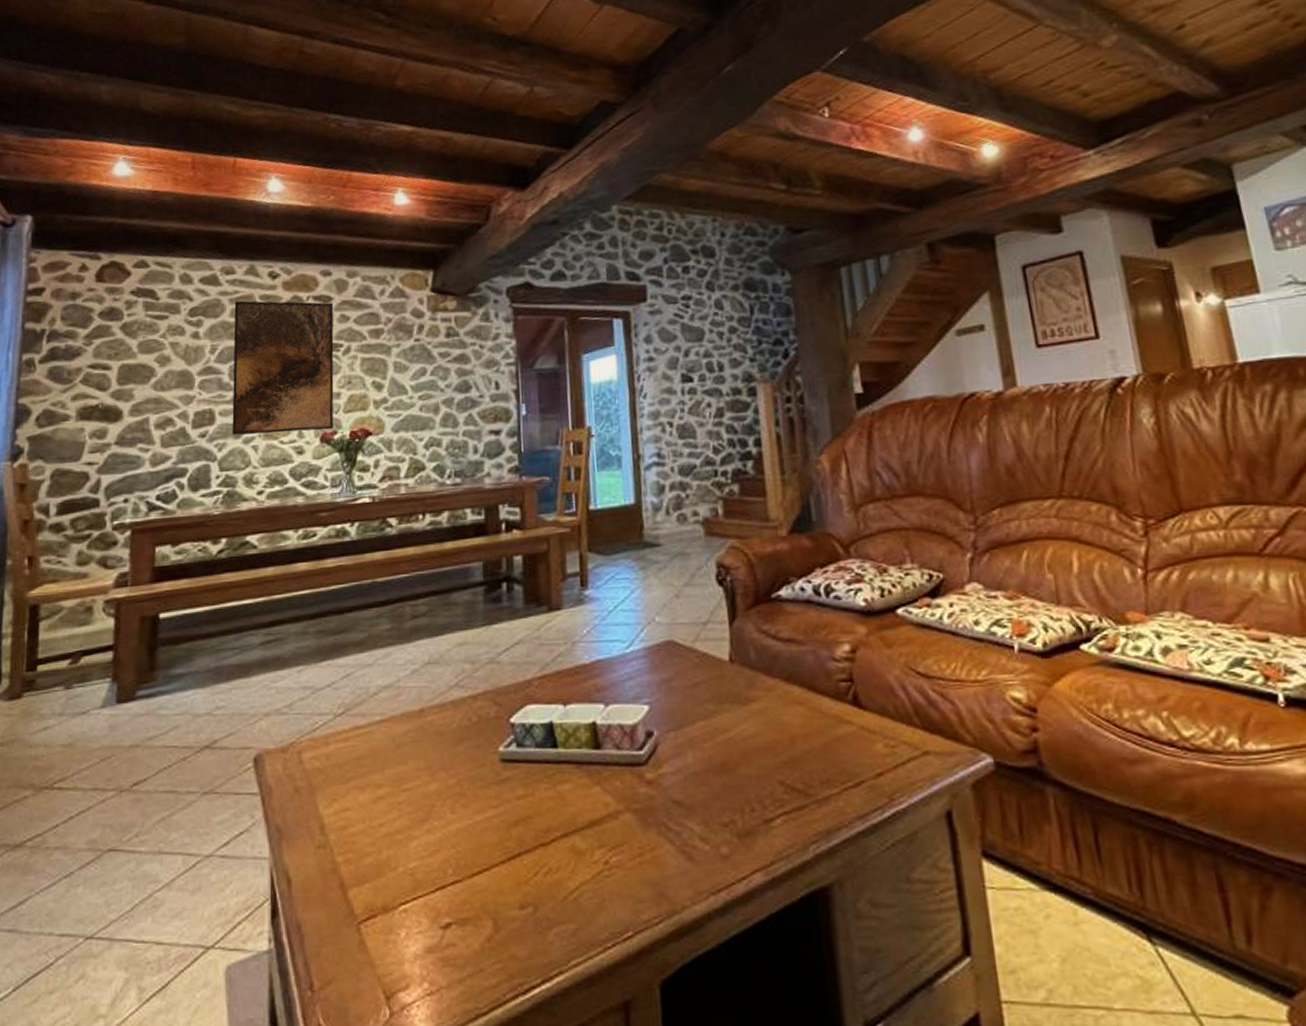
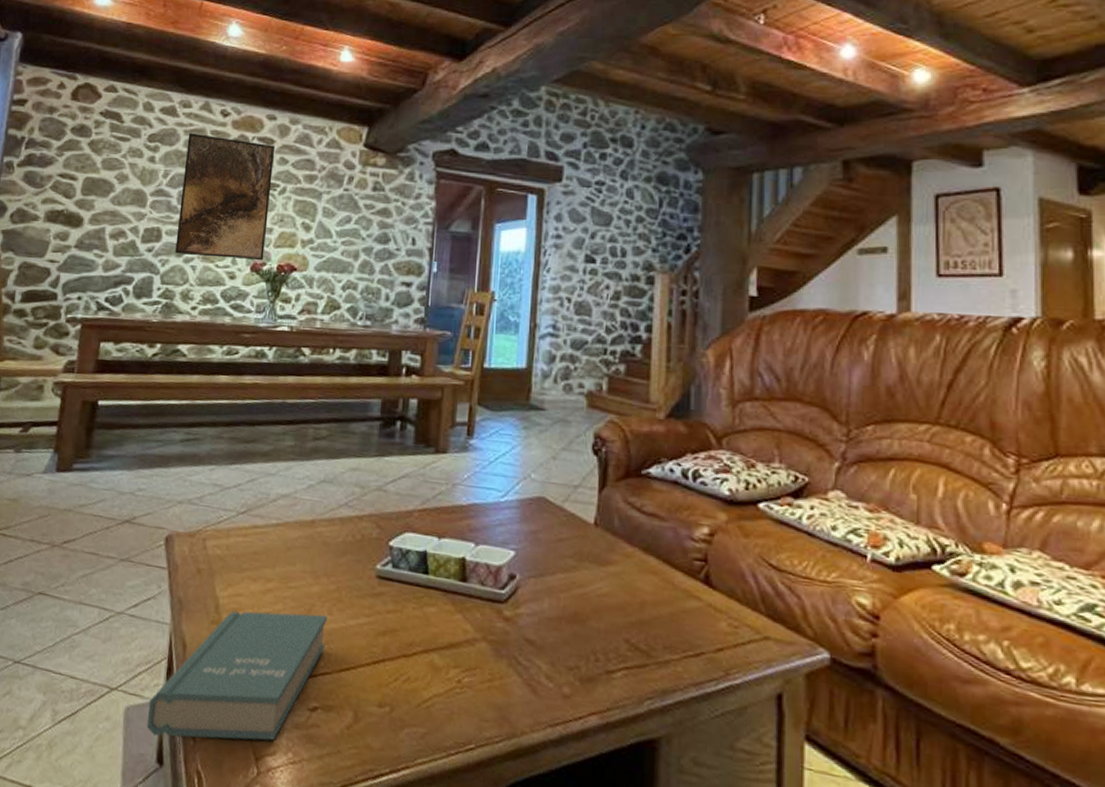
book: none [253,815,452,994] -> present [146,611,327,741]

